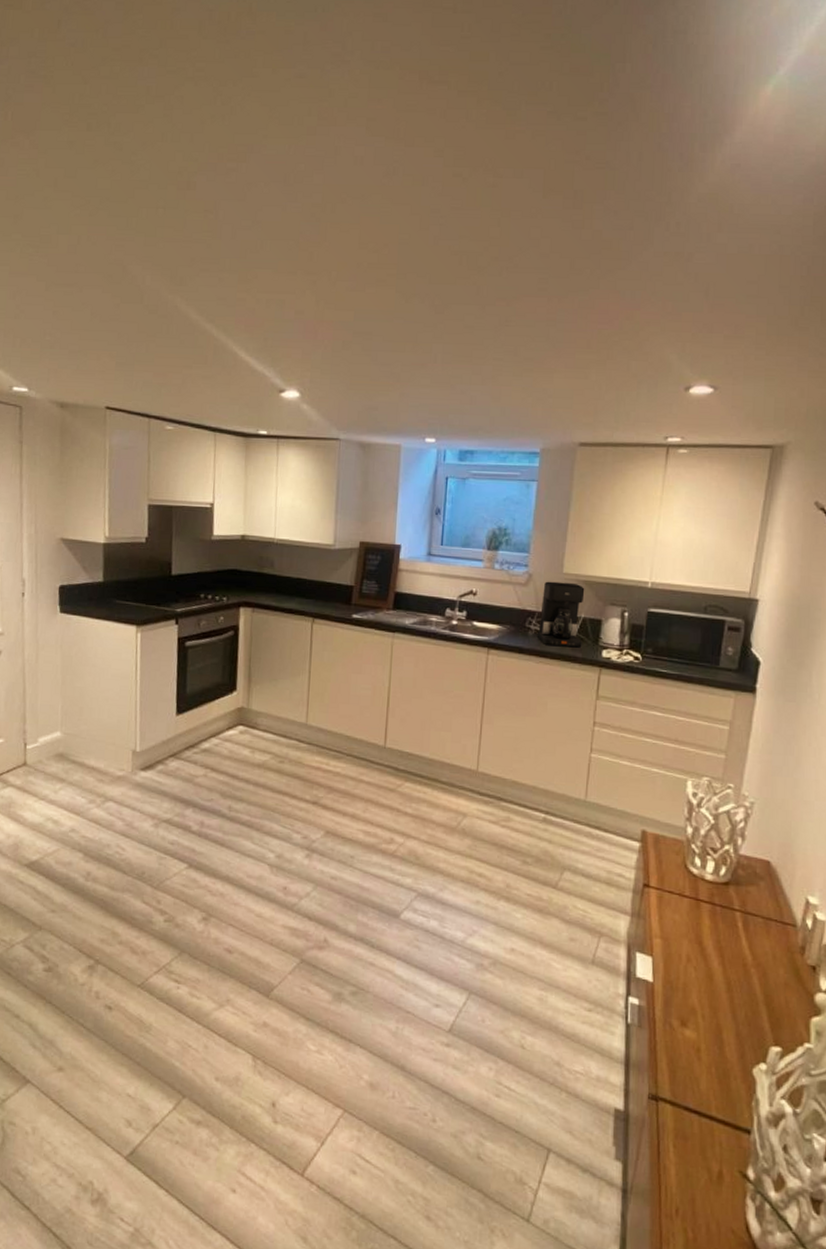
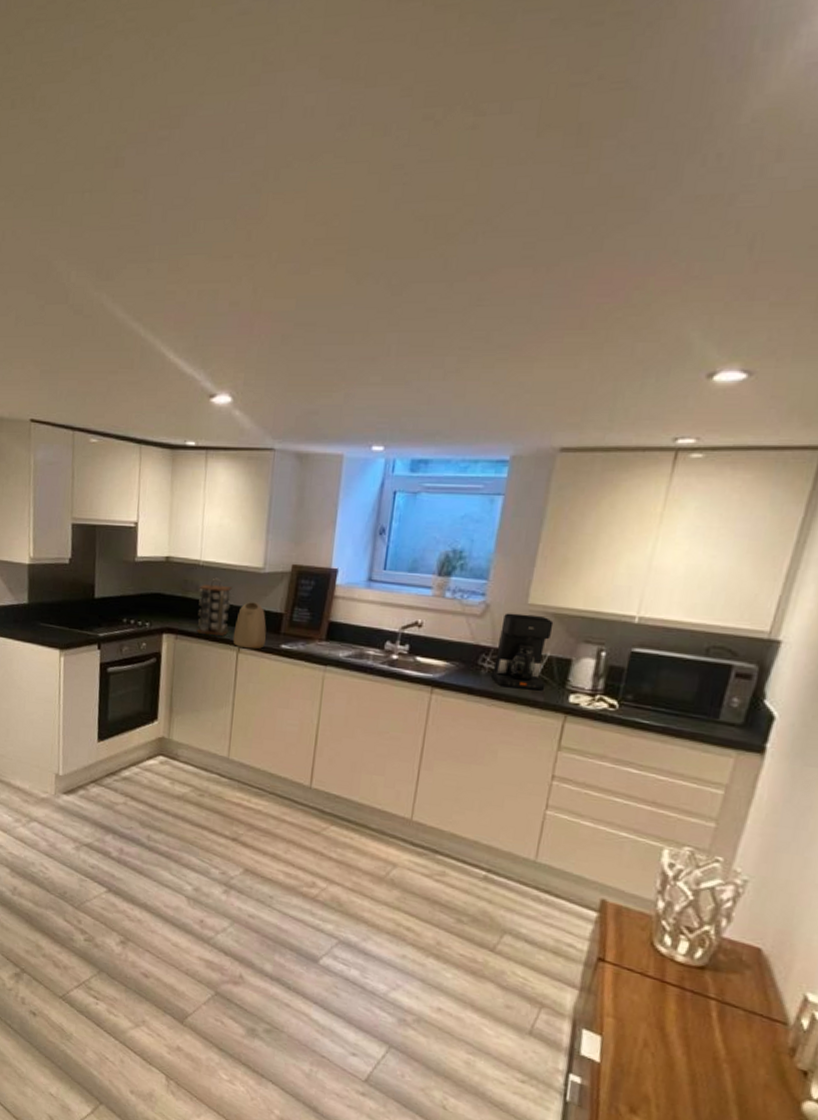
spice rack: none [272,554,305,609] -> present [196,577,232,636]
kettle: none [307,576,339,620] -> present [233,602,267,650]

